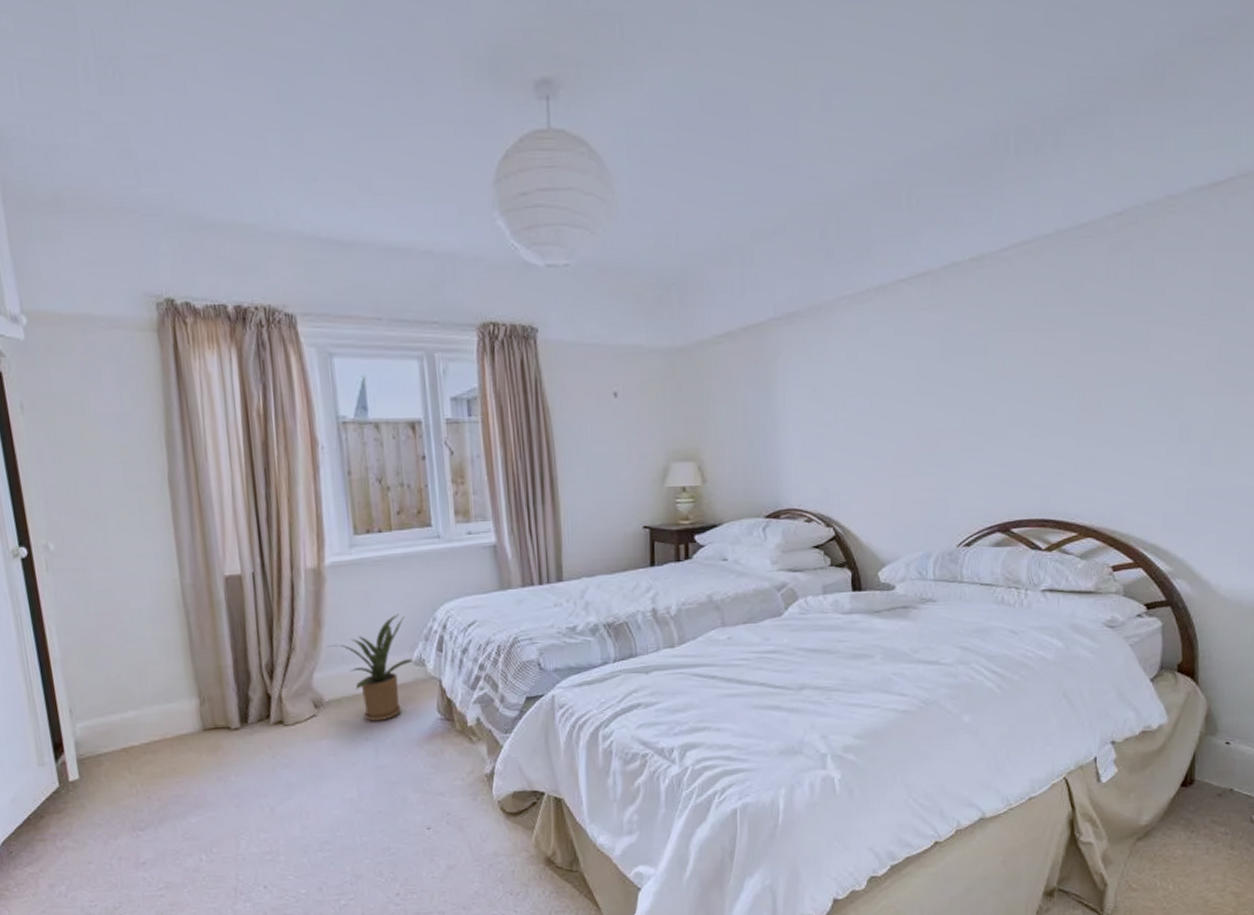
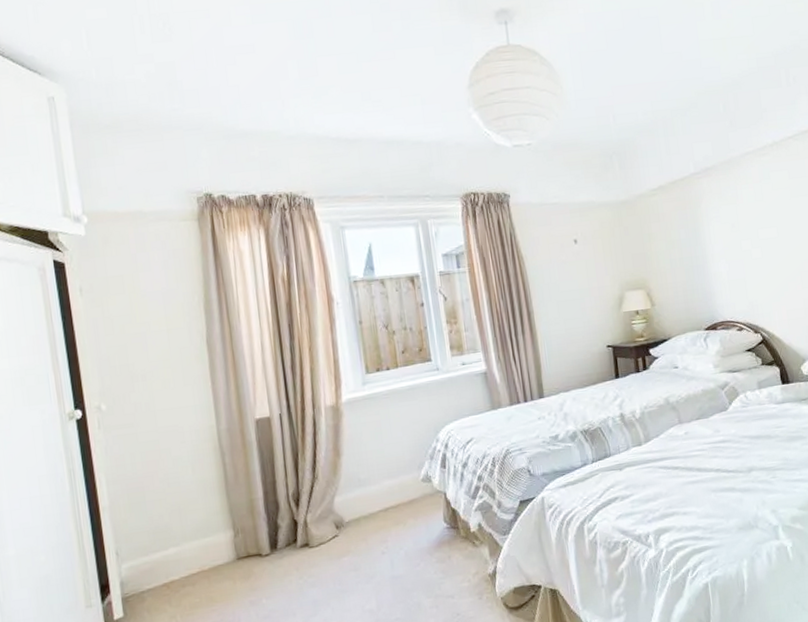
house plant: present [327,614,415,722] -> none [346,438,423,536]

